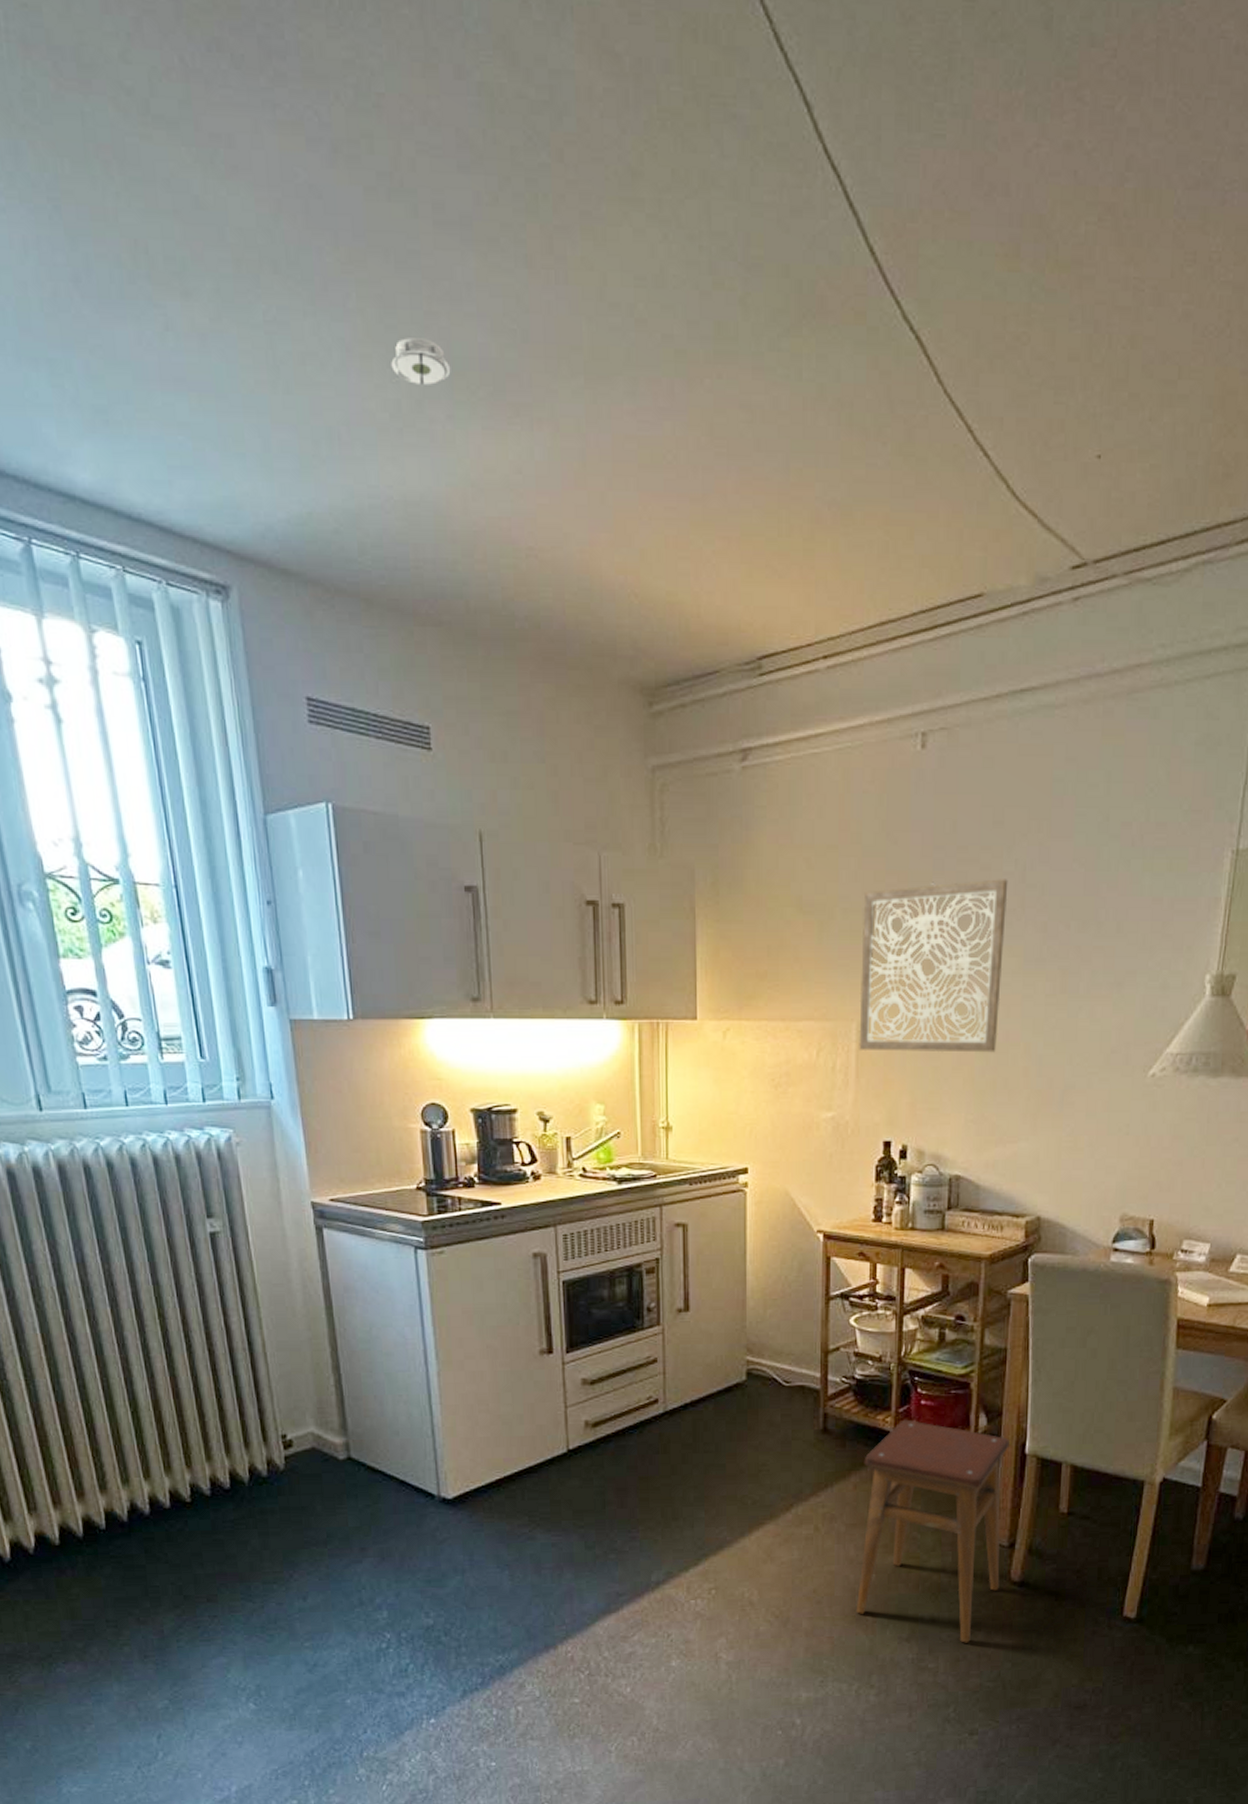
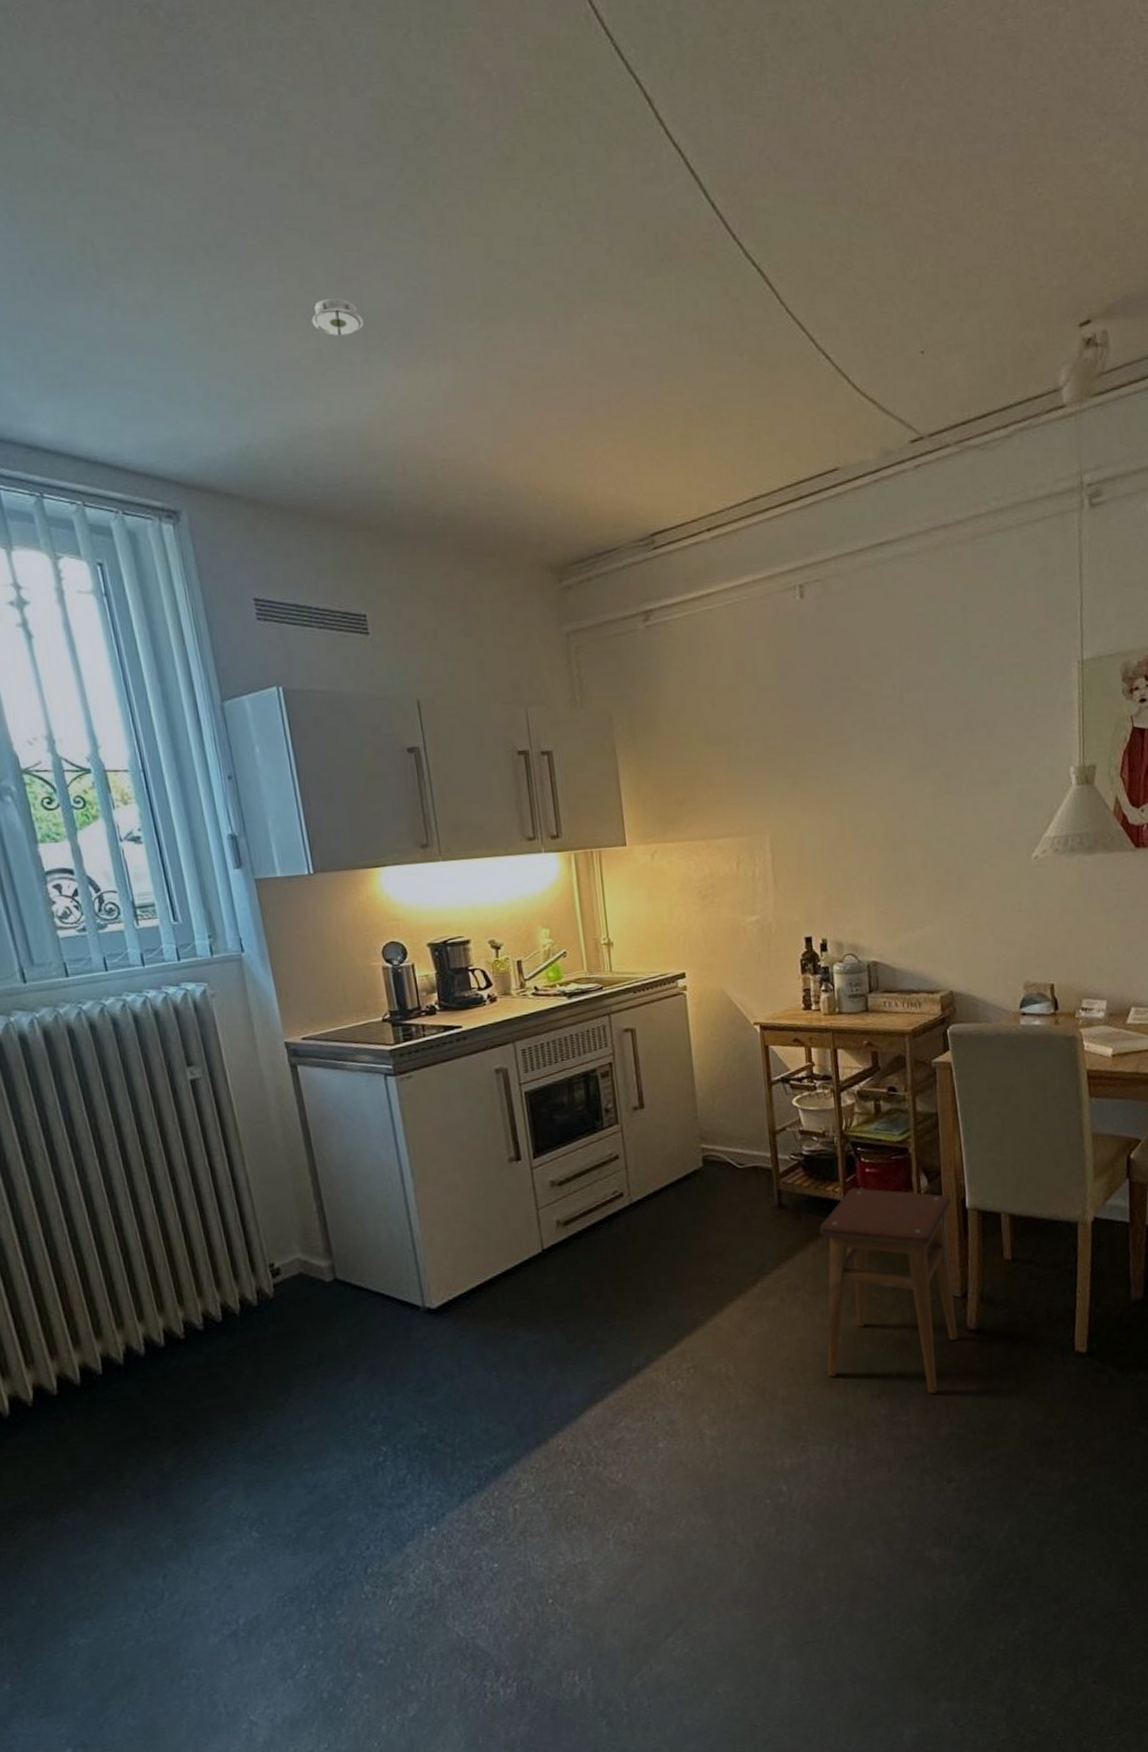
wall art: present [859,879,1008,1053] -> none [764,701,896,860]

